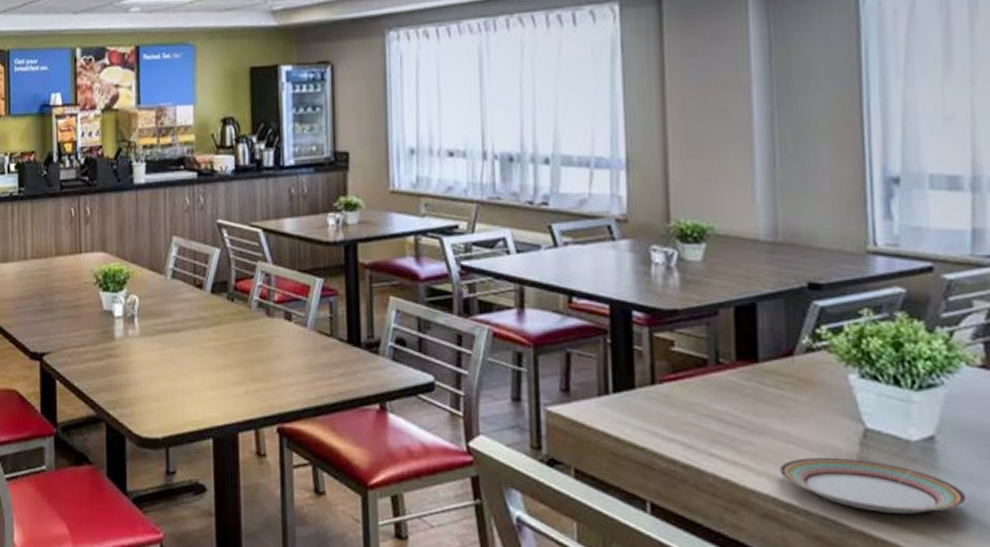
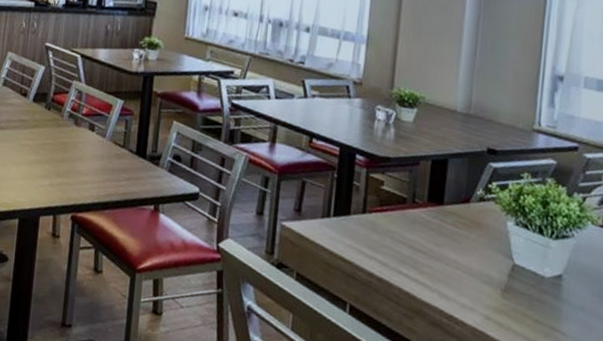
plate: present [778,457,968,514] -> none [447,281,579,333]

